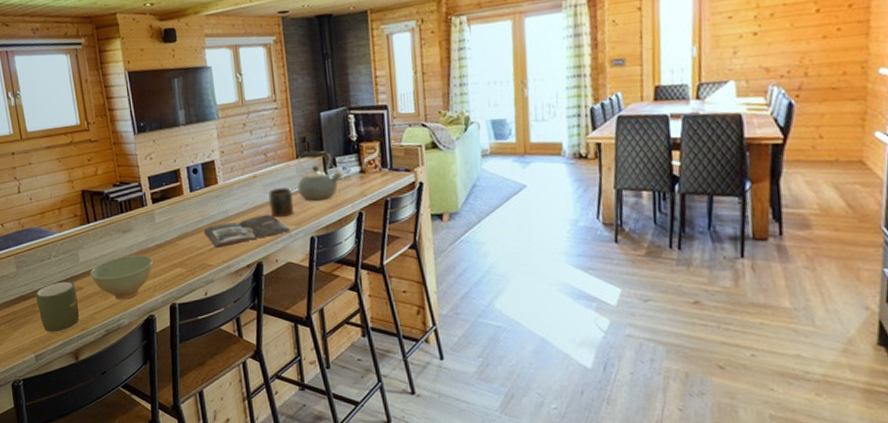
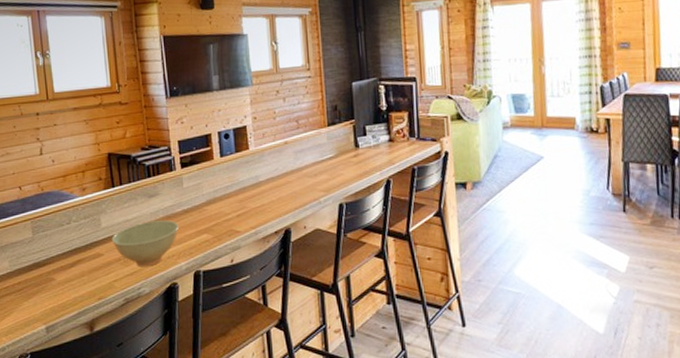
mug: present [35,281,80,333] -> none [51,247,98,302]
magazine: present [203,215,291,248] -> none [232,181,320,214]
mug: present [268,186,294,217] -> none [299,153,324,184]
kettle: present [297,150,345,201] -> none [328,119,374,168]

